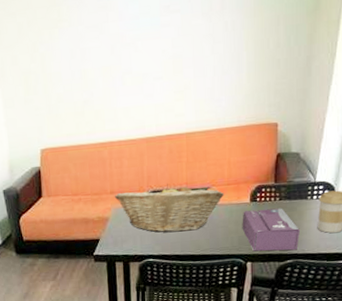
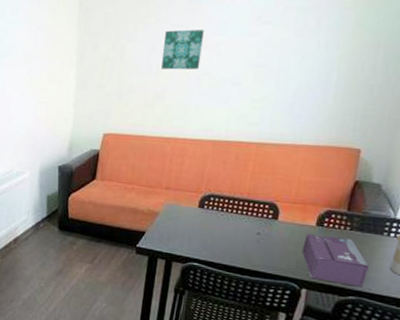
wall art: none [81,27,121,74] -> present [161,29,204,70]
fruit basket: present [114,184,225,233] -> none [168,189,289,243]

